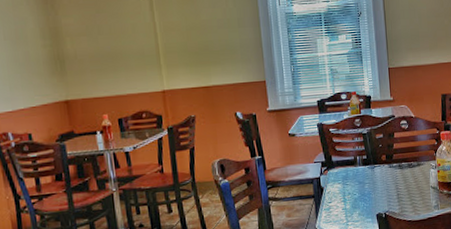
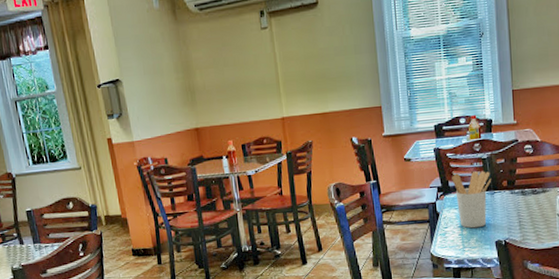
utensil holder: none [335,145,372,203] -> present [452,171,492,229]

